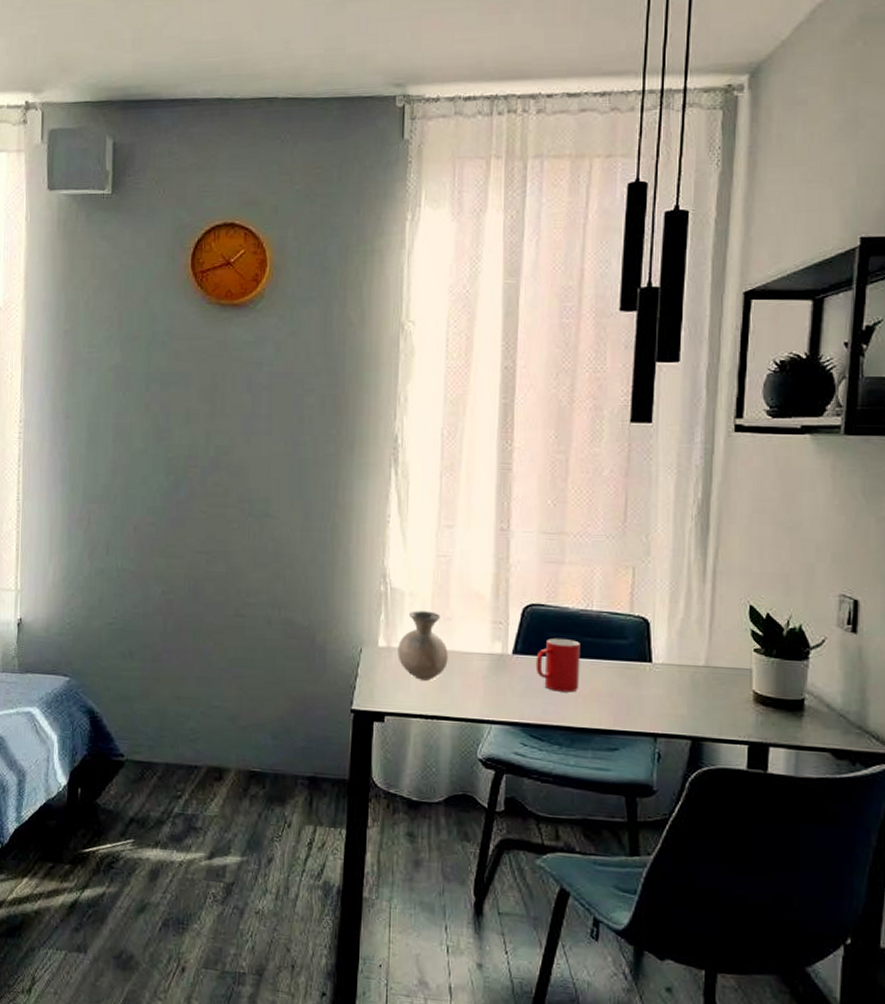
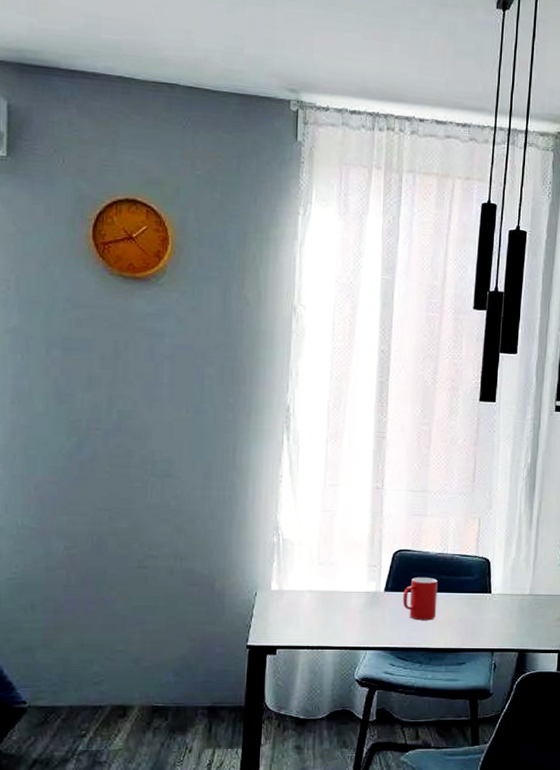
vase: present [397,611,448,681] -> none [288,558,331,617]

